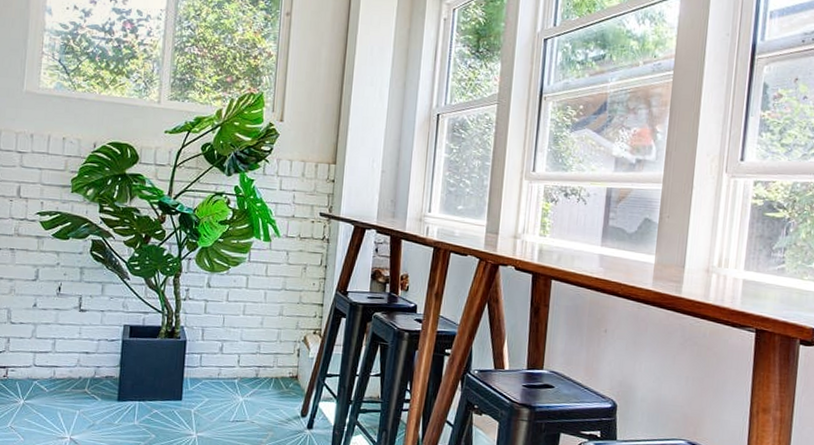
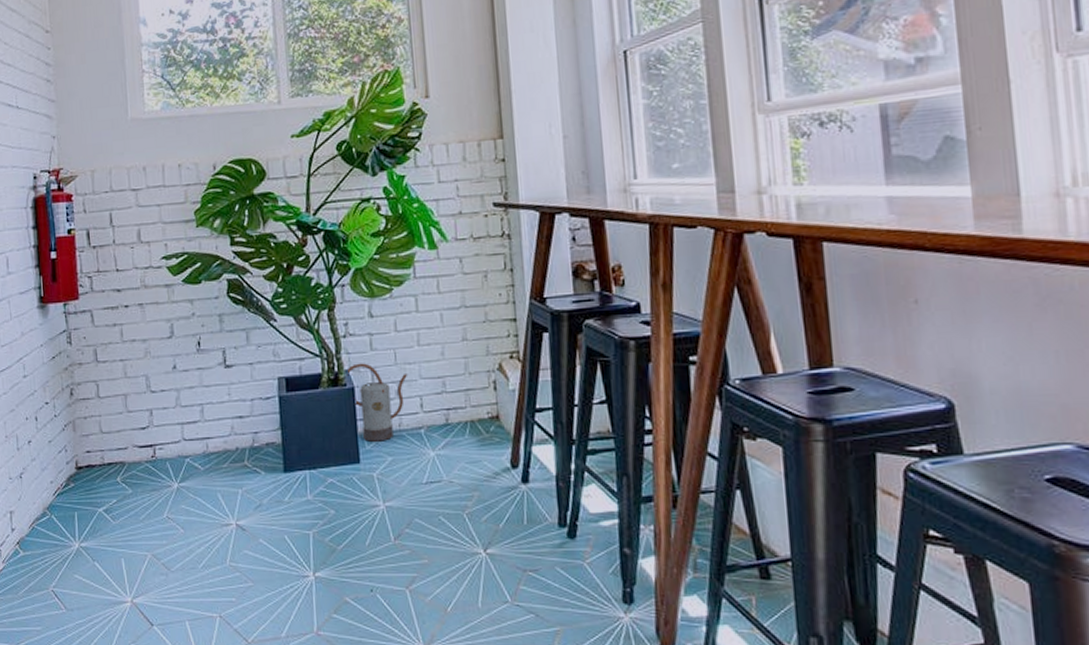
watering can: none [181,322,232,386] -> present [345,363,408,442]

